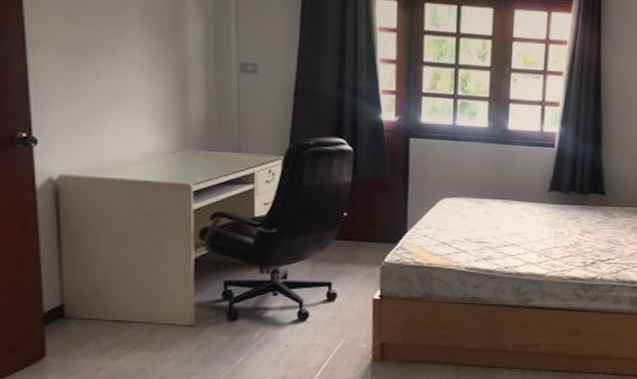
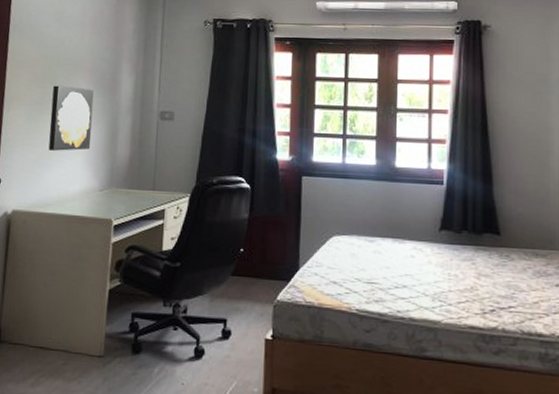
wall art: none [94,25,154,107] -> present [48,85,95,151]

